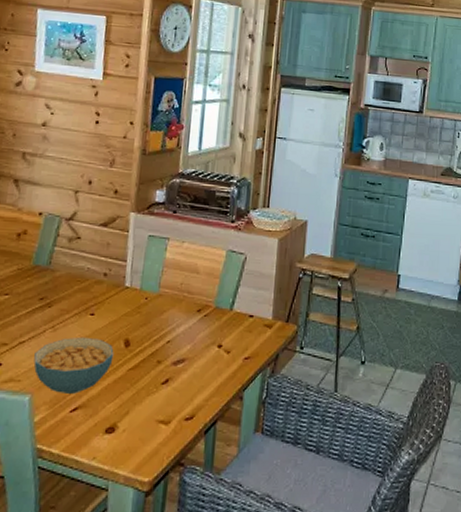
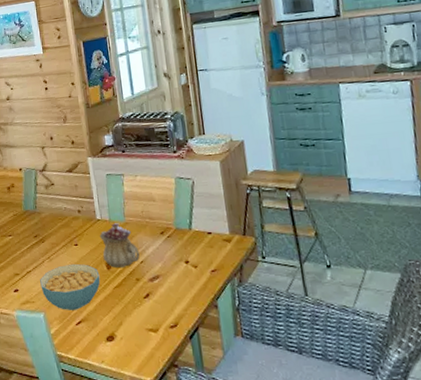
teapot: none [122,293,168,346] -> present [99,223,140,268]

